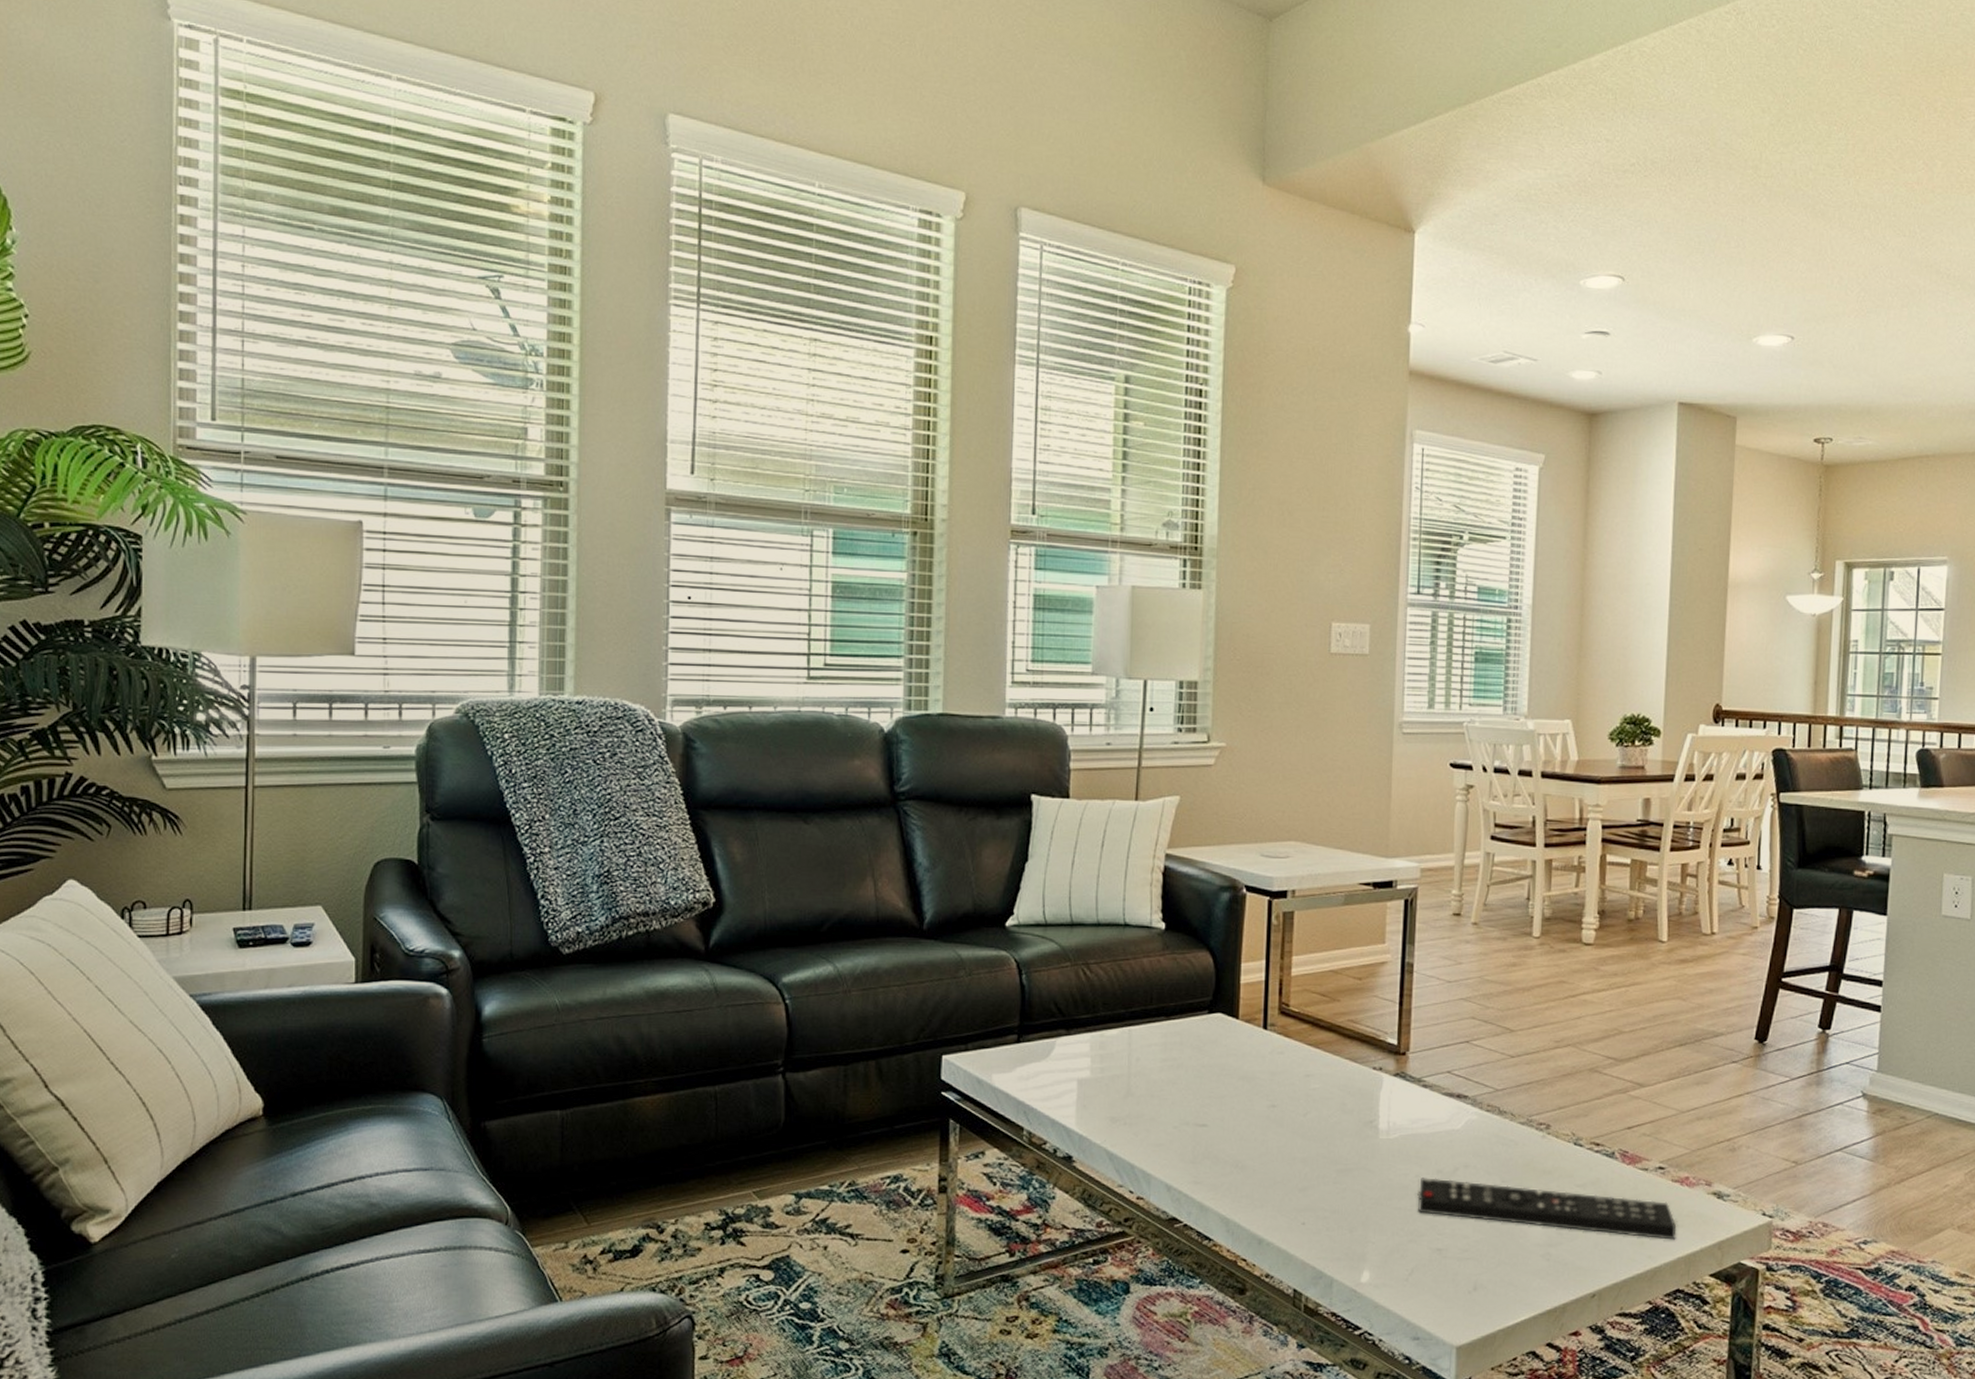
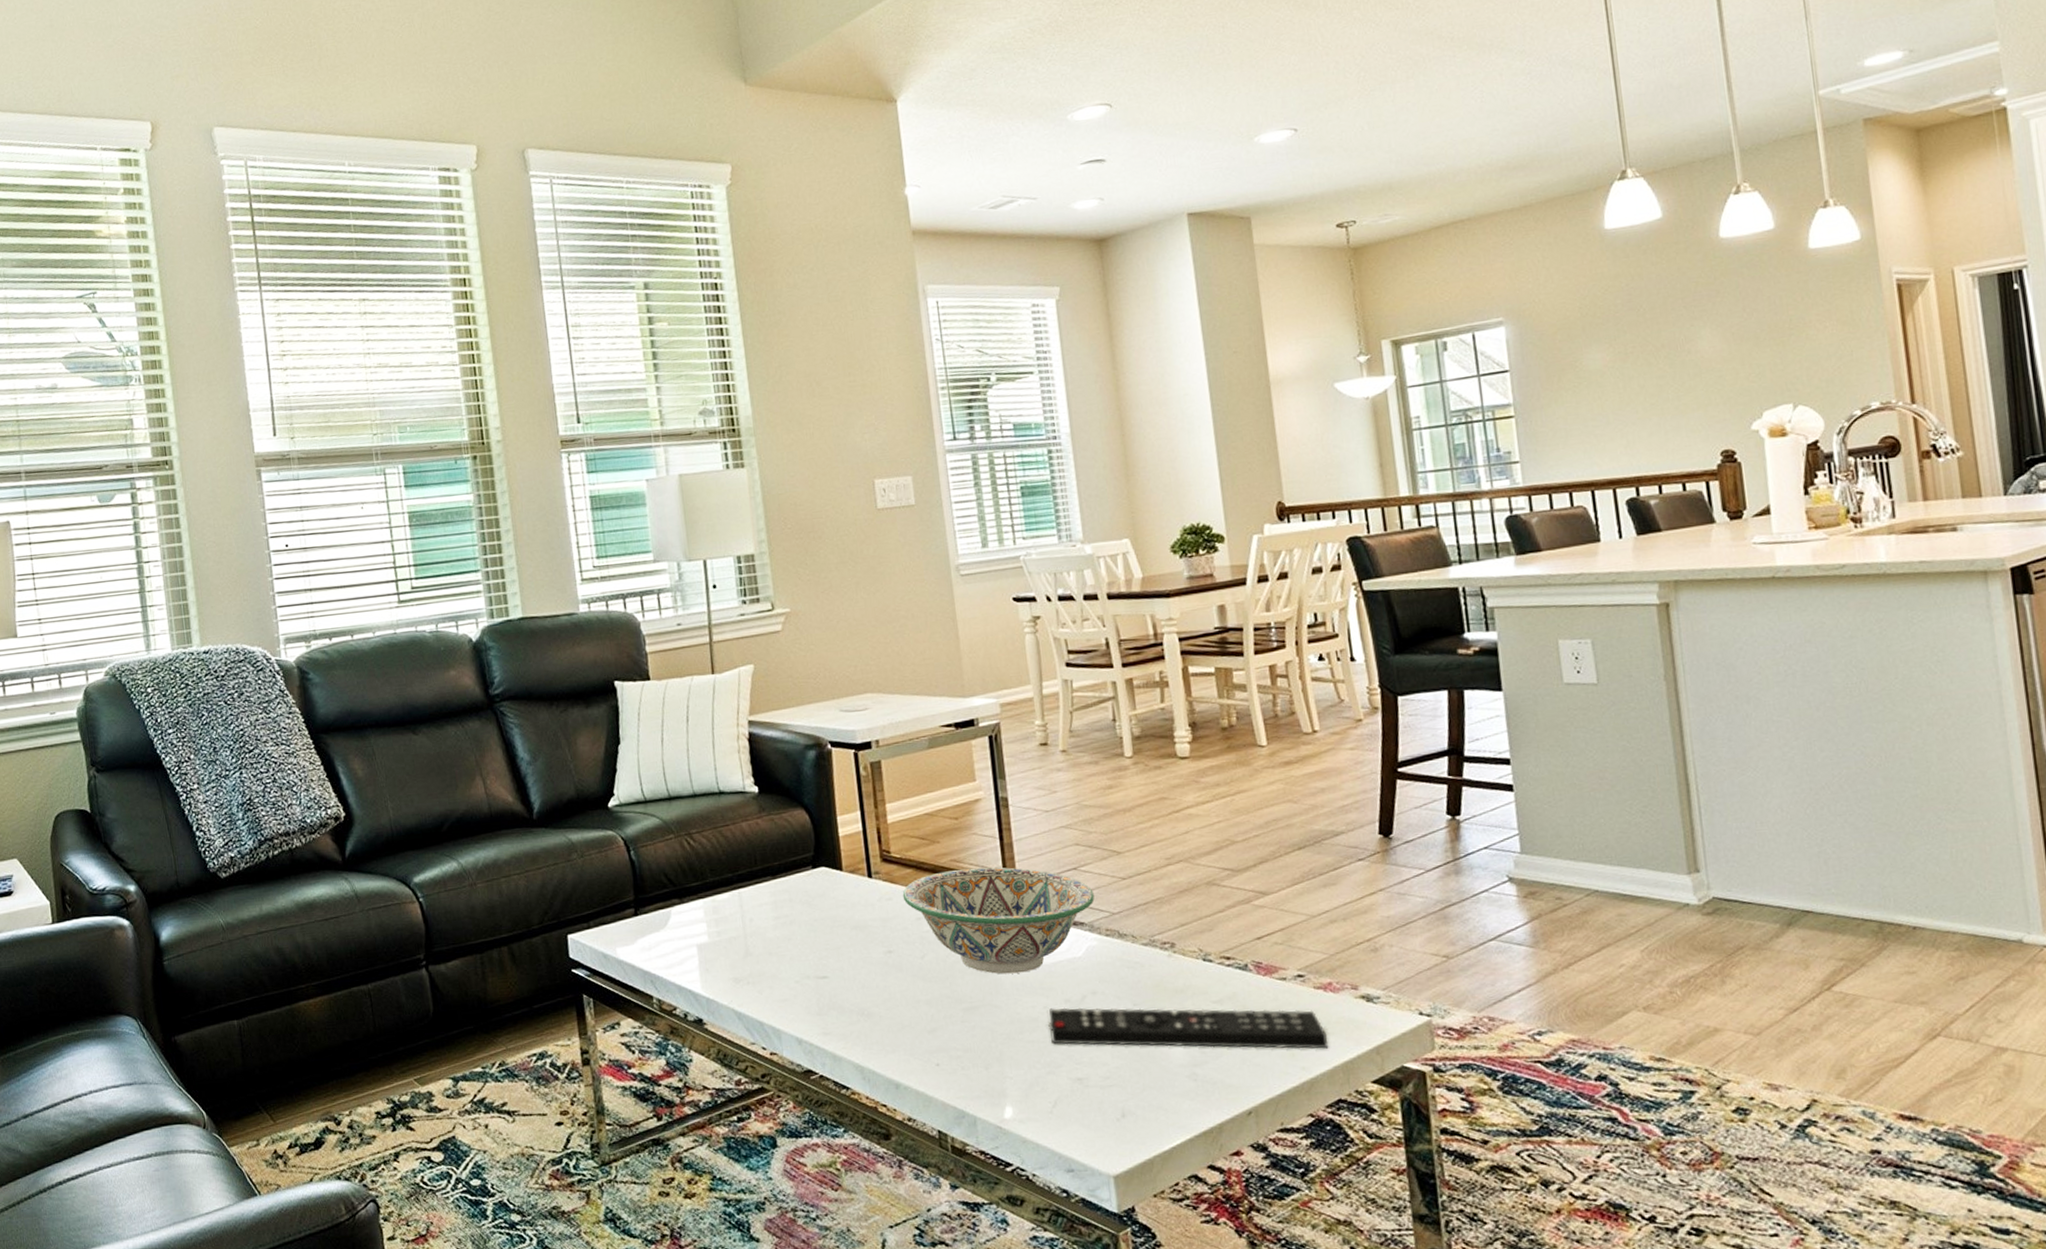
decorative bowl: none [1295,1030,1482,1140] -> present [902,867,1095,974]

